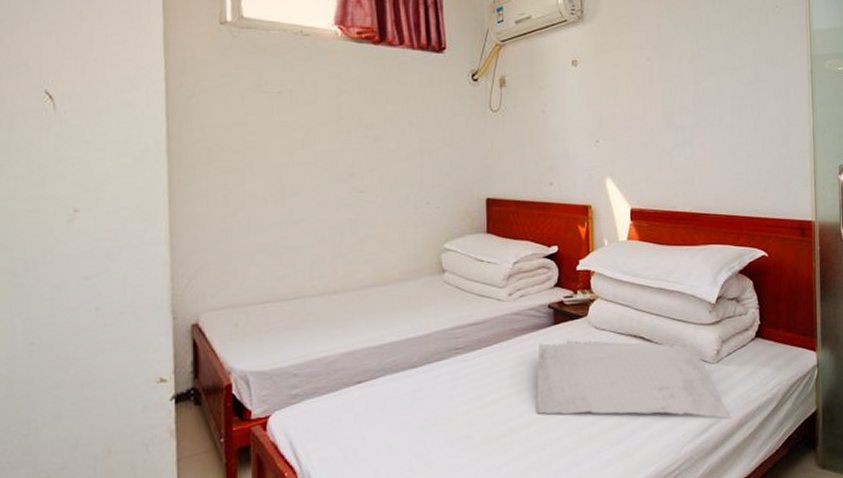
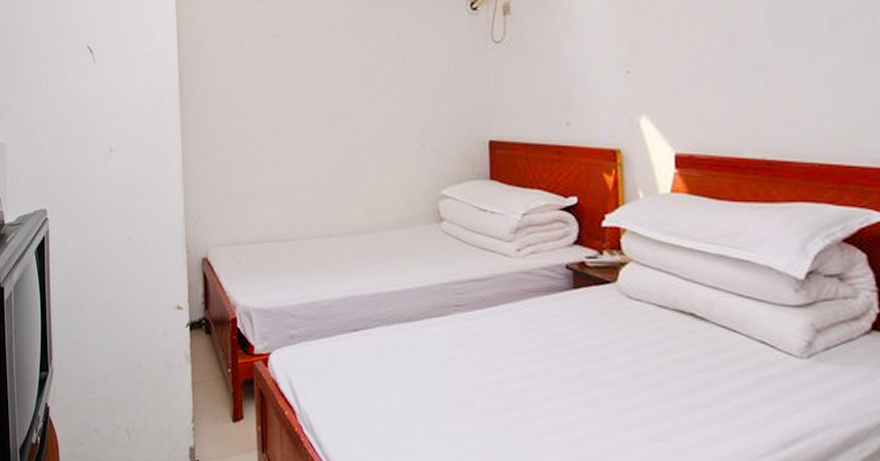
towel: present [536,340,732,419] -> none [552,309,833,434]

